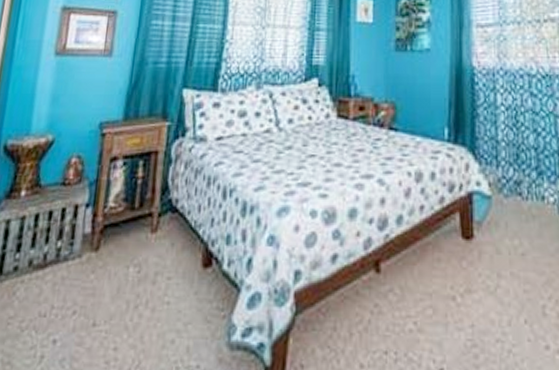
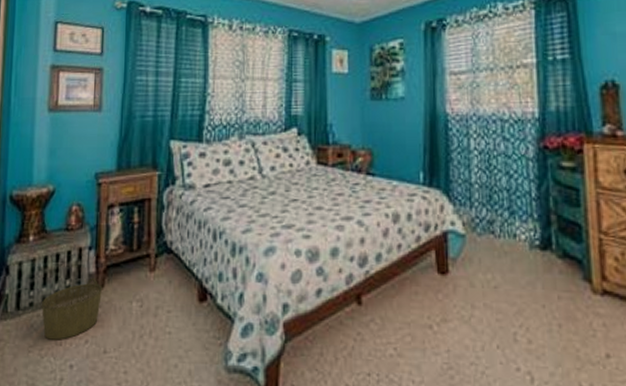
basket: none [26,238,98,311] -> present [41,277,103,340]

